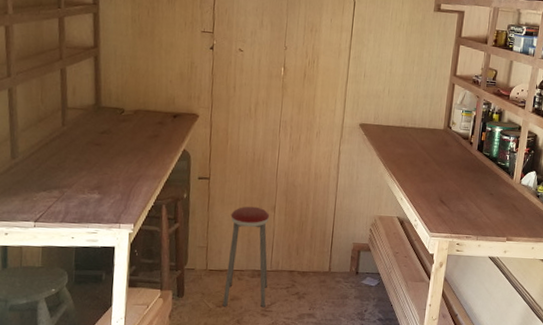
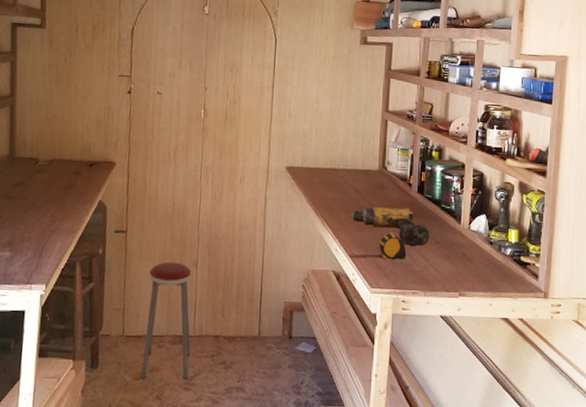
tape measure: none [413,185,464,209] -> present [349,232,407,260]
power drill: none [414,162,486,197] -> present [348,206,430,246]

